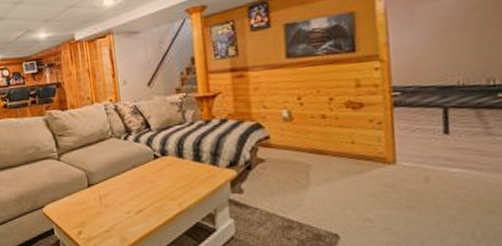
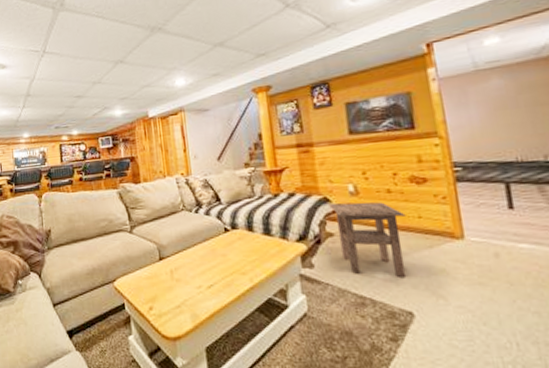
side table: none [261,127,339,201] -> present [329,202,407,277]

